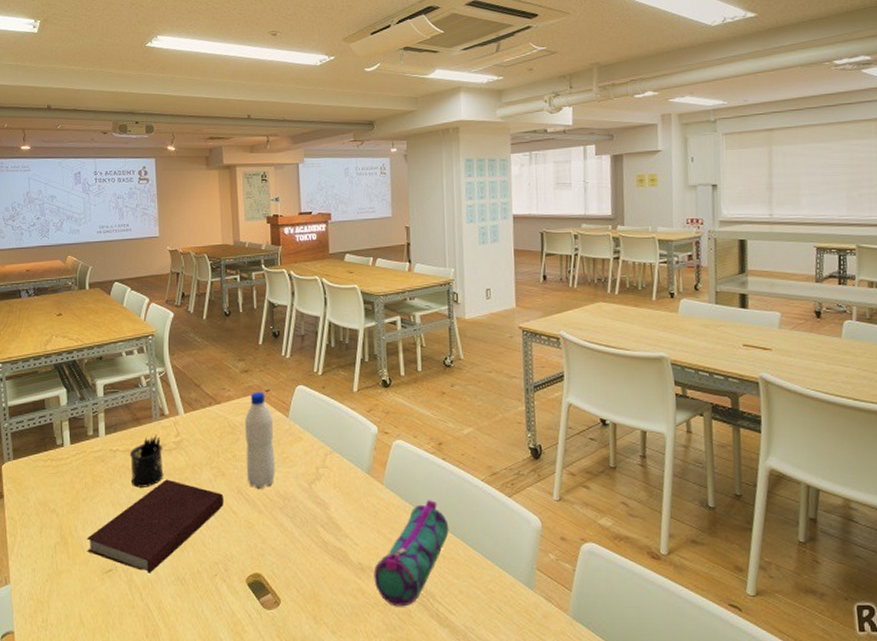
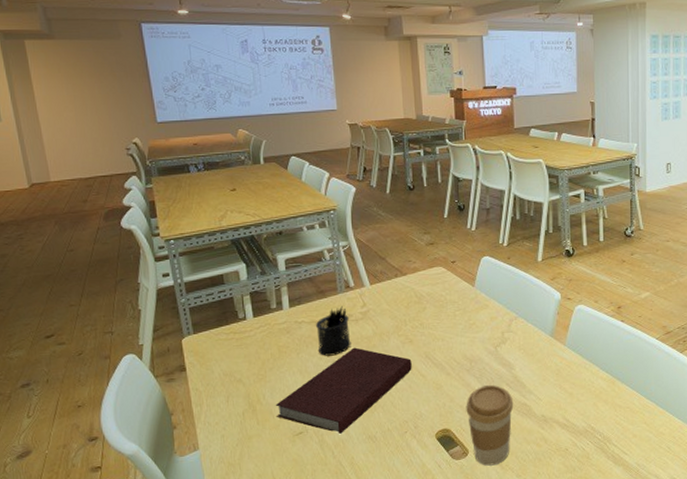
water bottle: present [245,392,275,490] -> none [431,263,462,354]
coffee cup: none [278,525,329,619] -> present [466,384,514,466]
pencil case: present [374,500,449,607] -> none [556,358,625,451]

